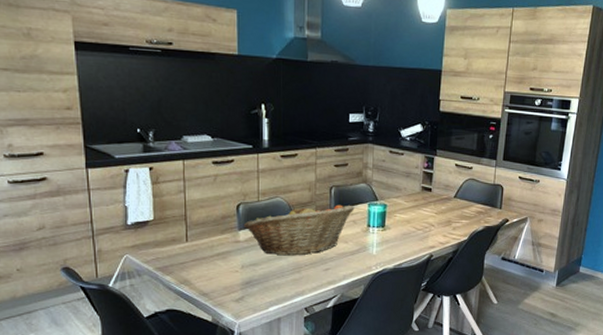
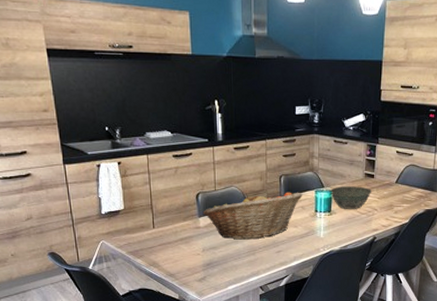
bowl: none [383,200,430,224] -> present [329,186,372,209]

